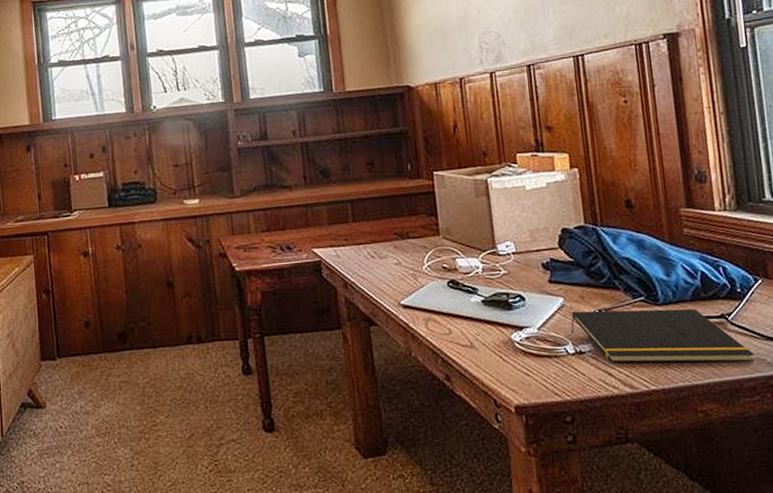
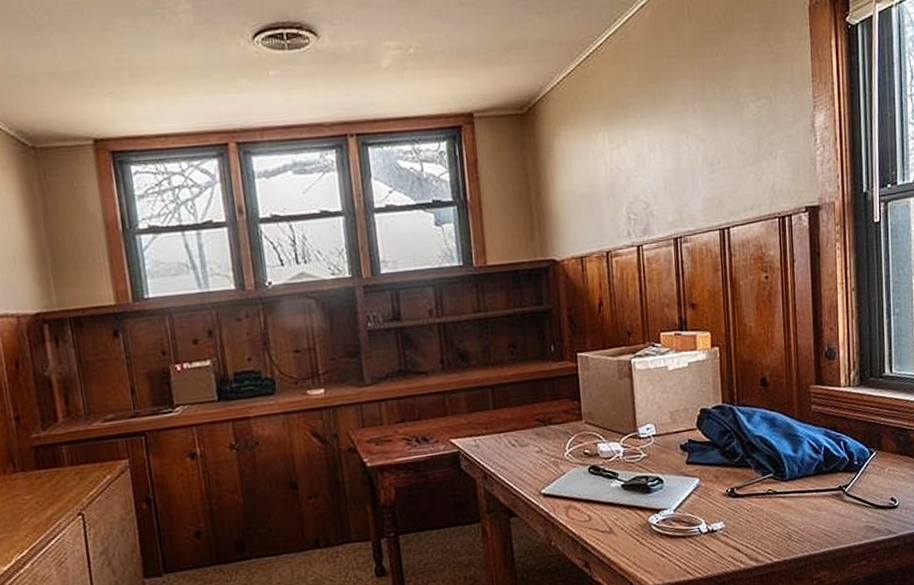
notepad: present [570,308,755,363] -> none [704,482,865,539]

